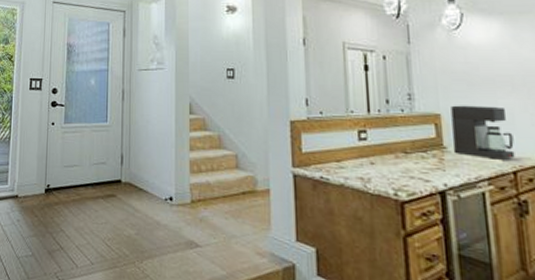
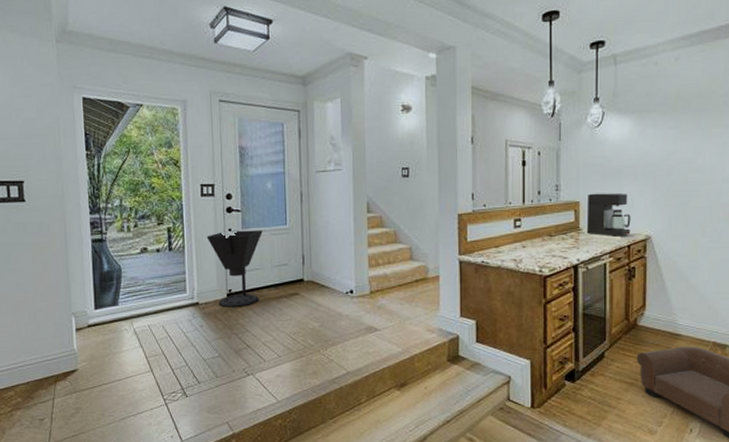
umbrella stand: none [31,124,84,204] -> present [206,230,263,307]

